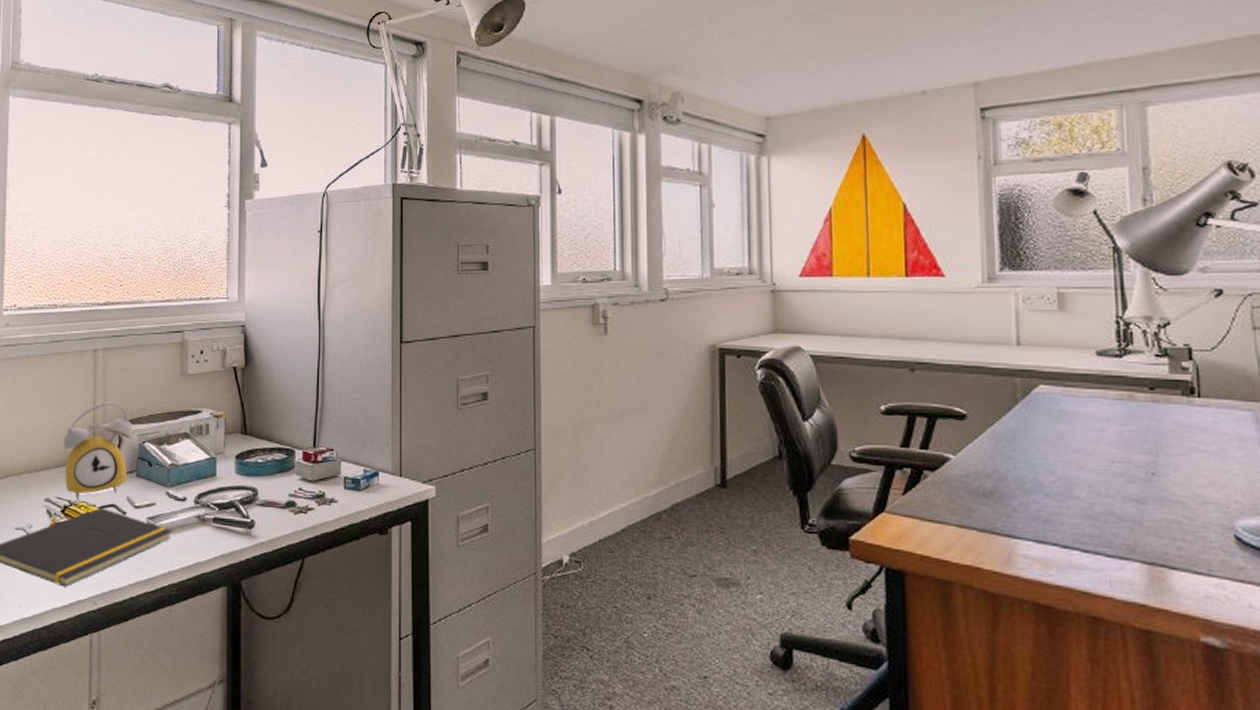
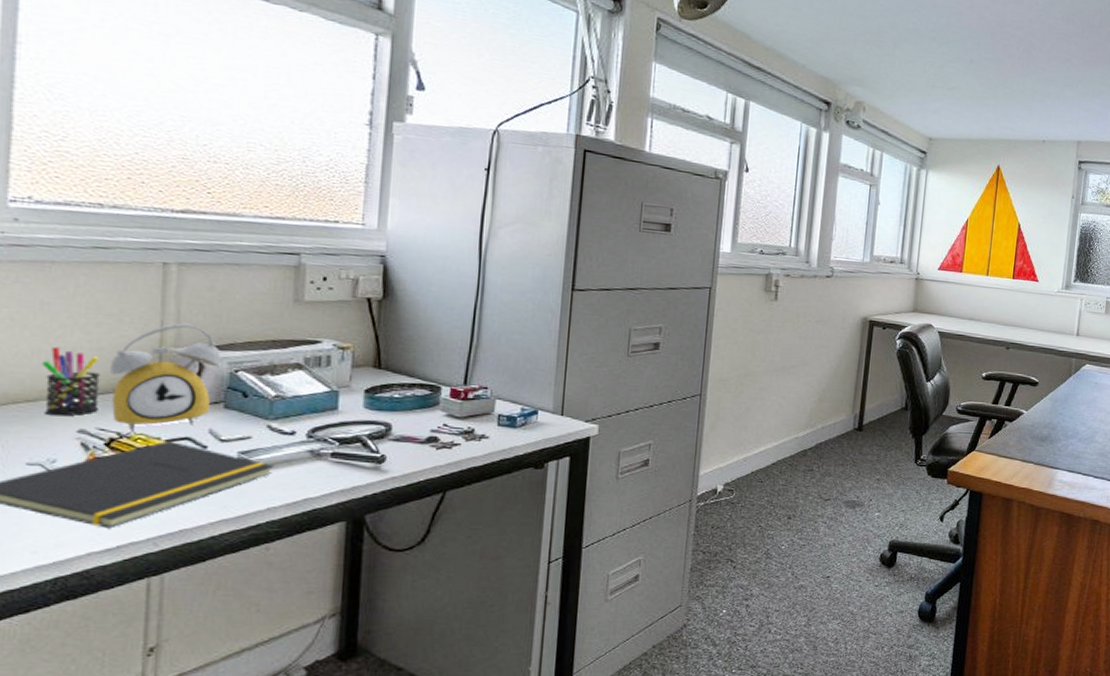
pen holder: none [23,427,57,487] -> present [41,346,100,416]

